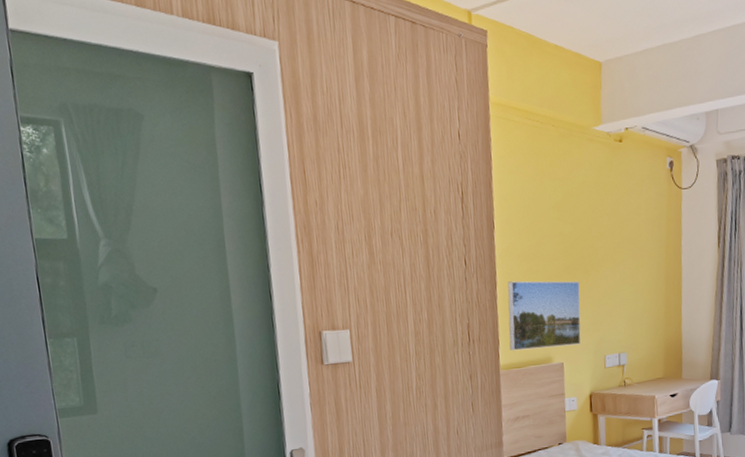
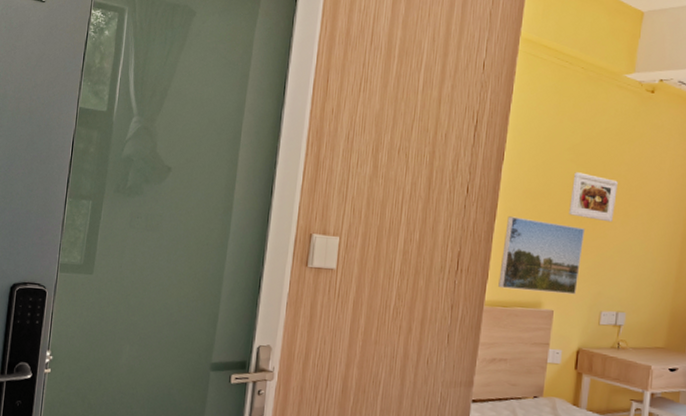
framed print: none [561,229,604,272] -> present [569,172,618,223]

